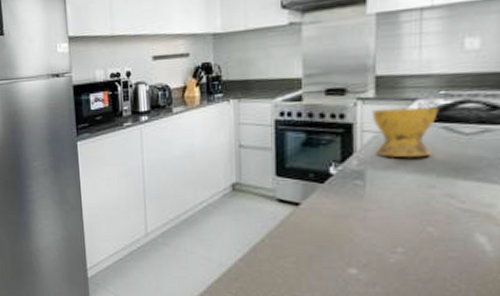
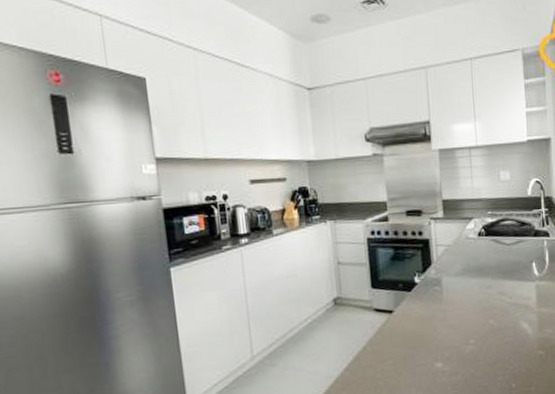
bowl: present [371,106,439,157] -> none [442,224,488,266]

